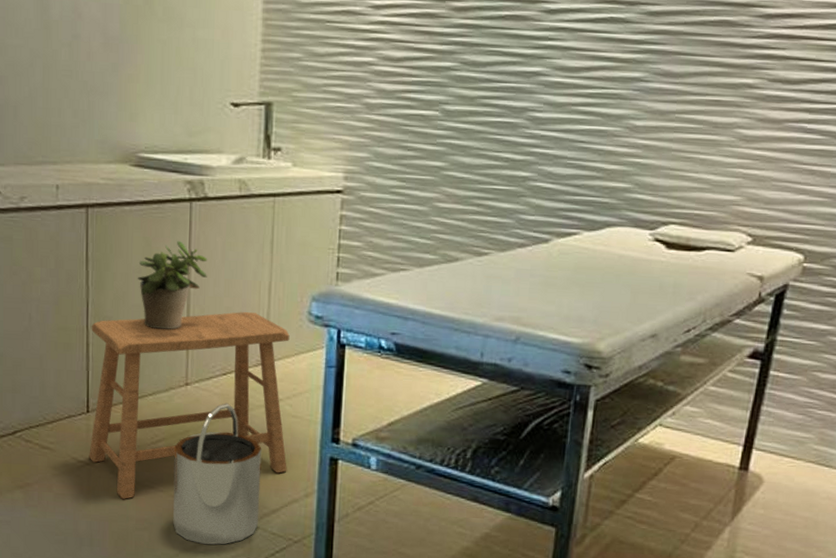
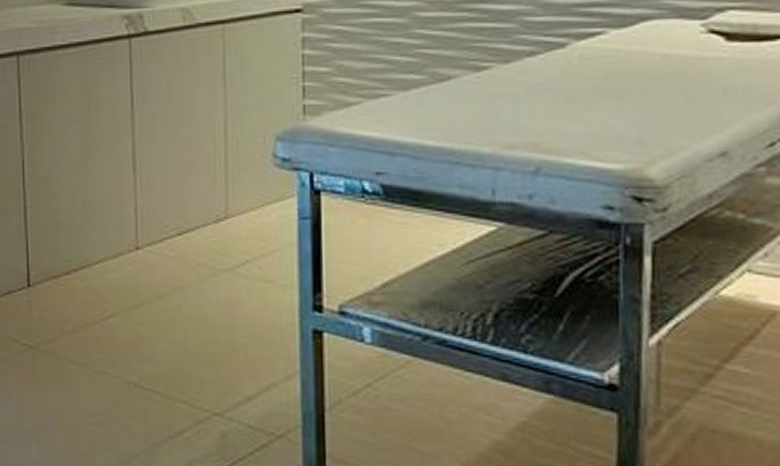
stool: present [89,312,290,499] -> none [28,159,262,388]
potted plant: present [137,241,208,329] -> none [75,84,153,185]
bucket: present [173,403,262,545] -> none [127,268,232,442]

